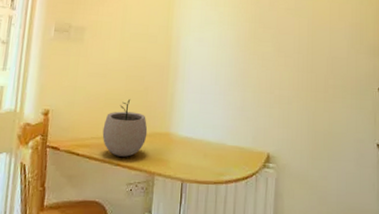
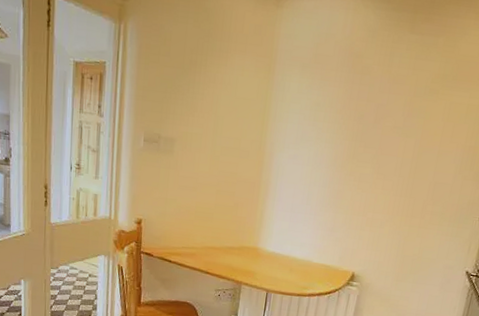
plant pot: present [102,99,148,157] -> none [192,214,236,267]

